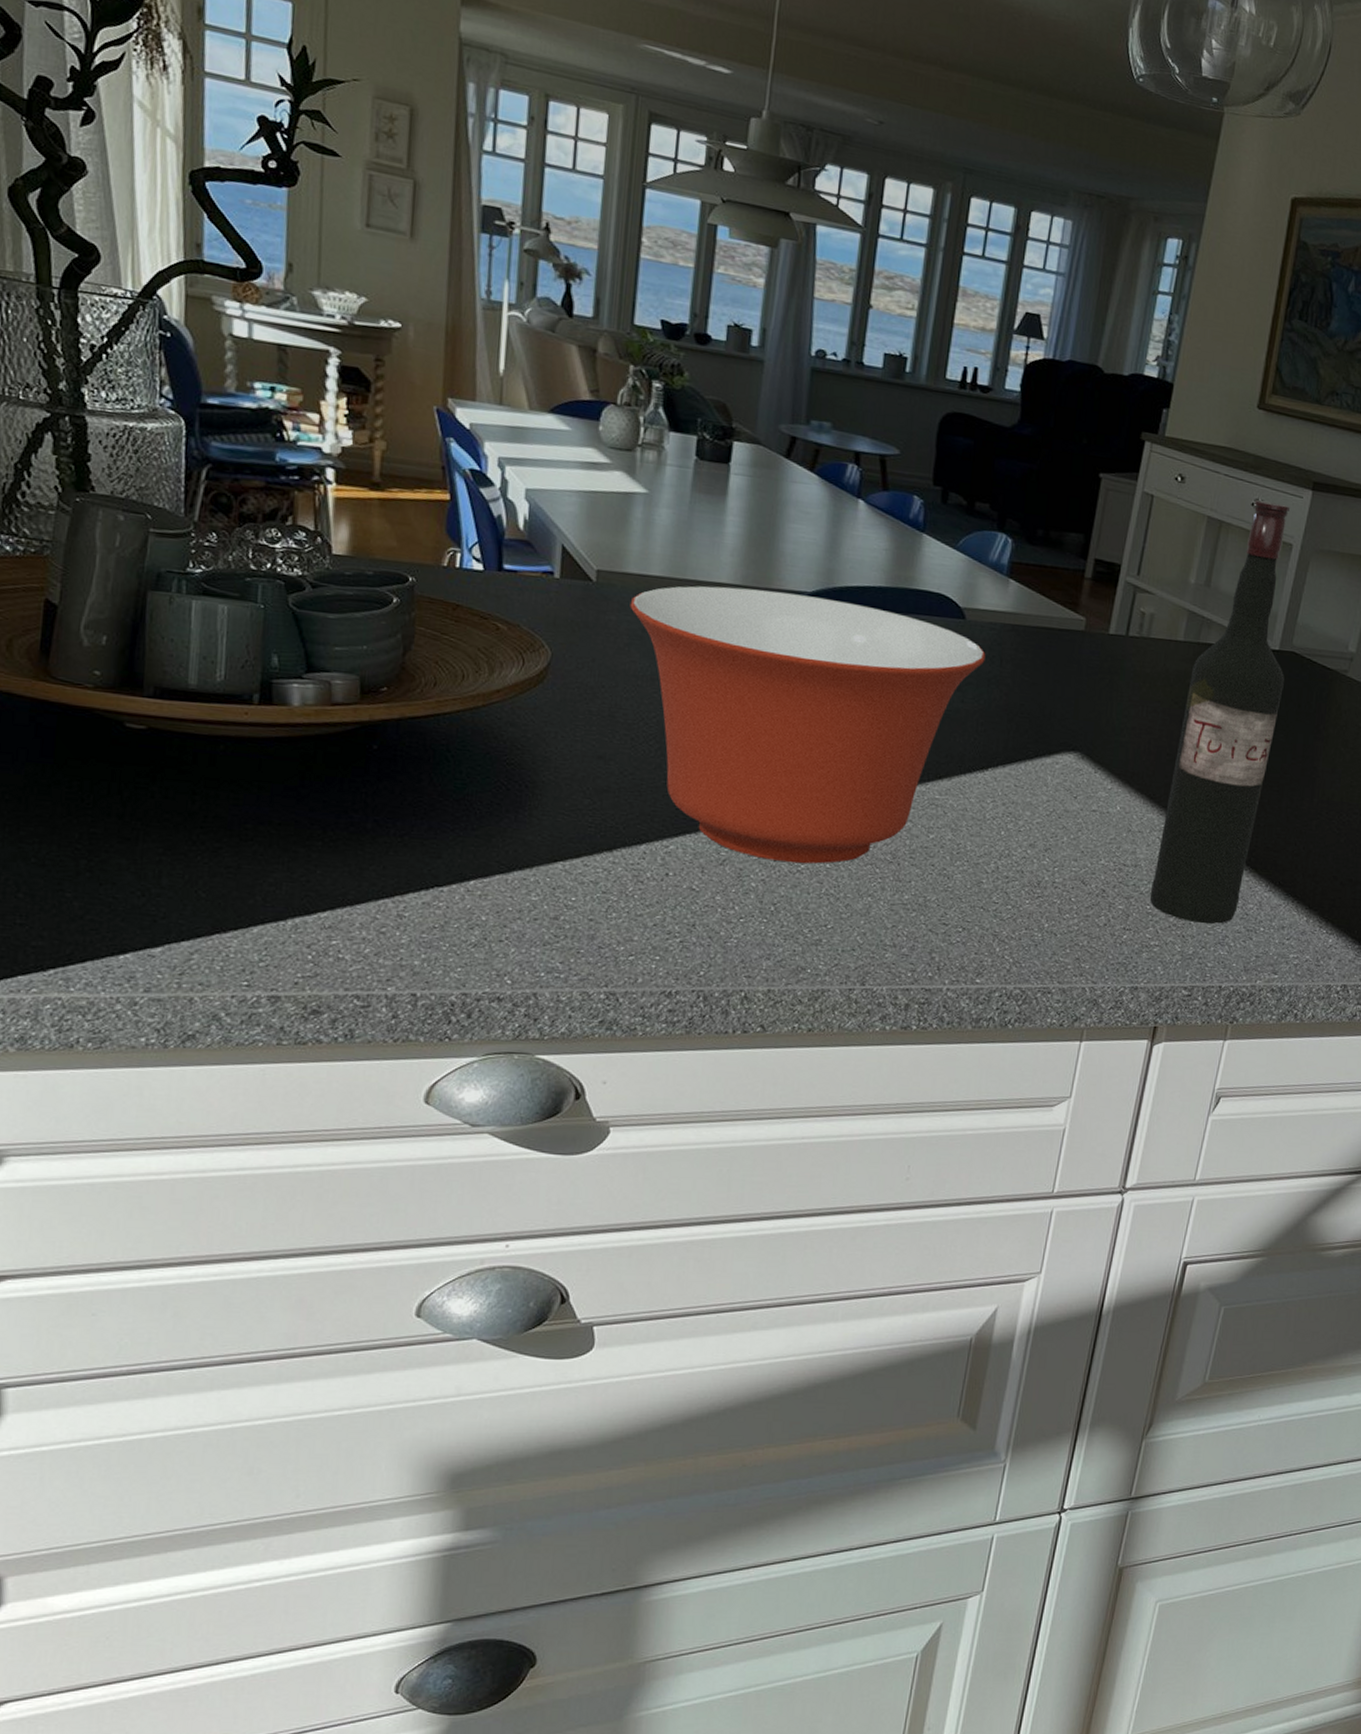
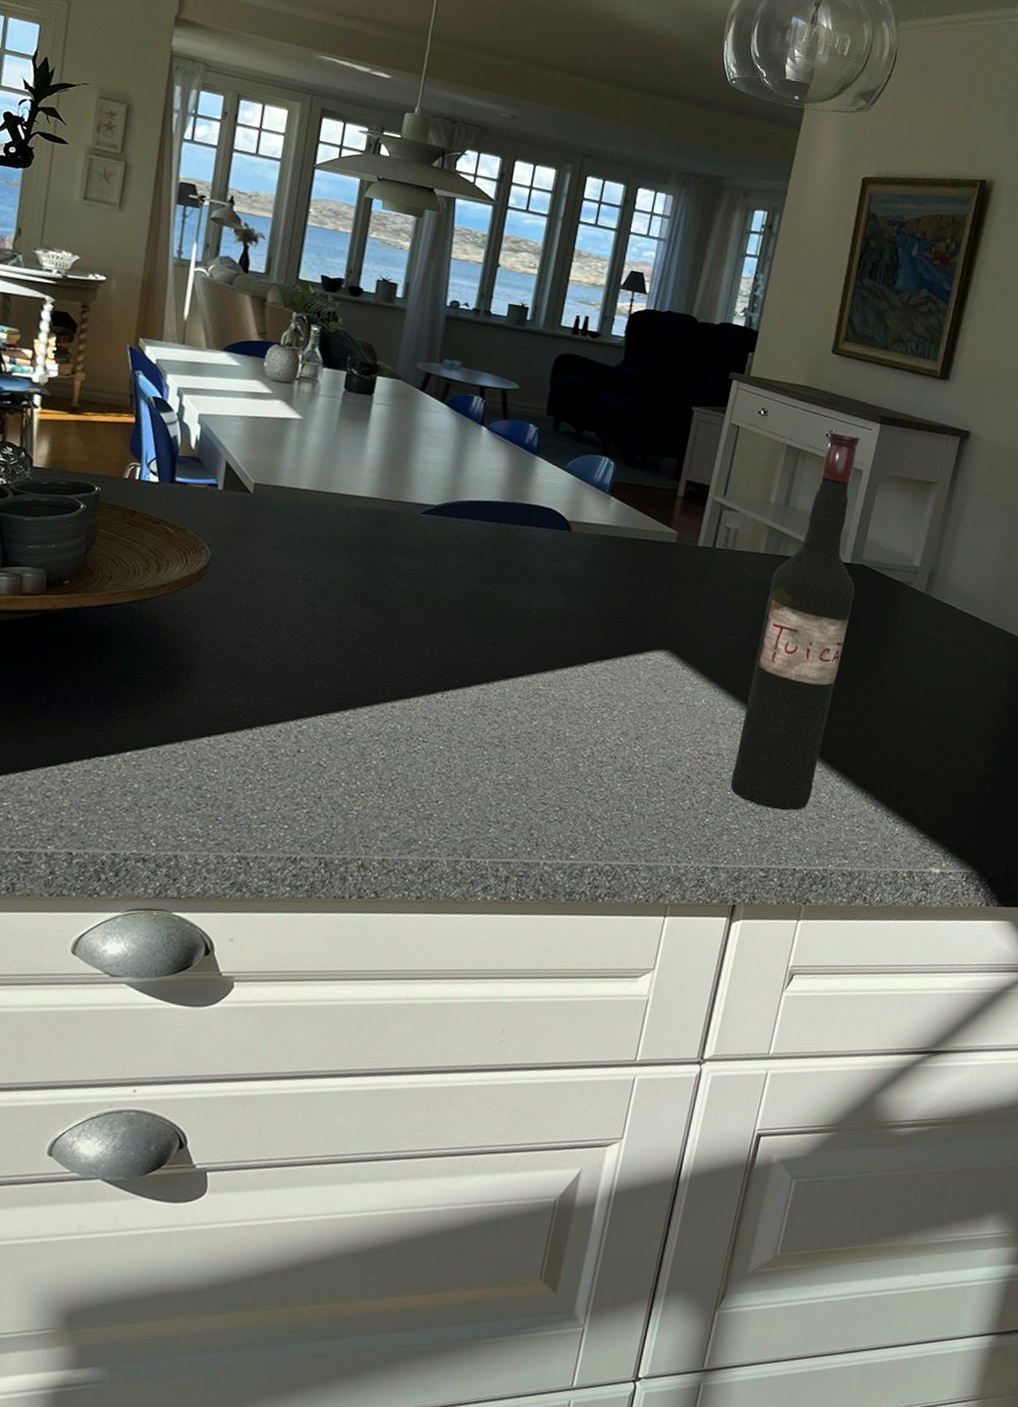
mixing bowl: present [630,586,986,864] -> none [280,498,588,746]

